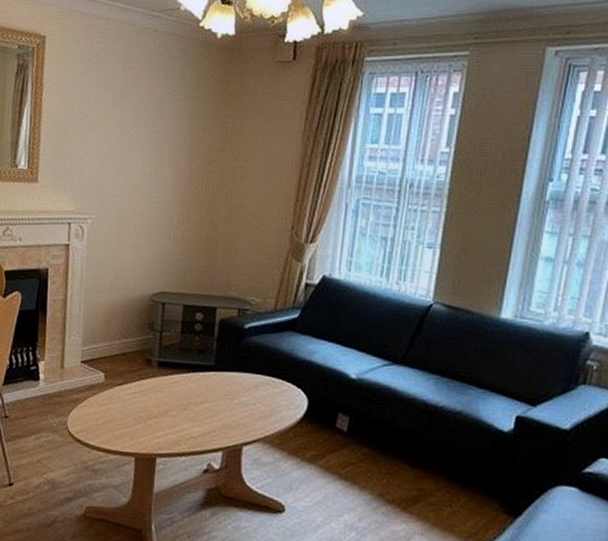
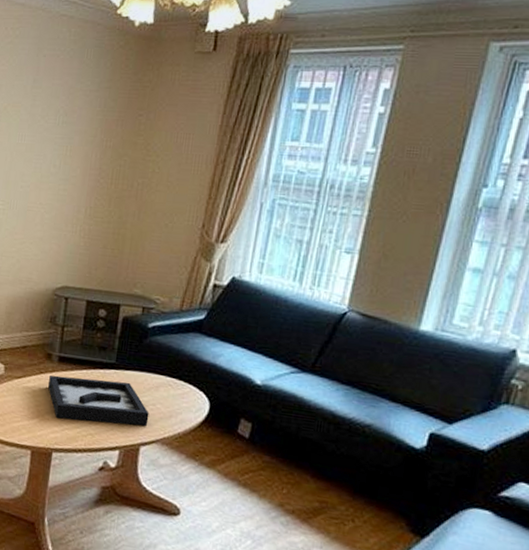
decorative tray: none [149,380,250,426] -> present [48,375,149,426]

